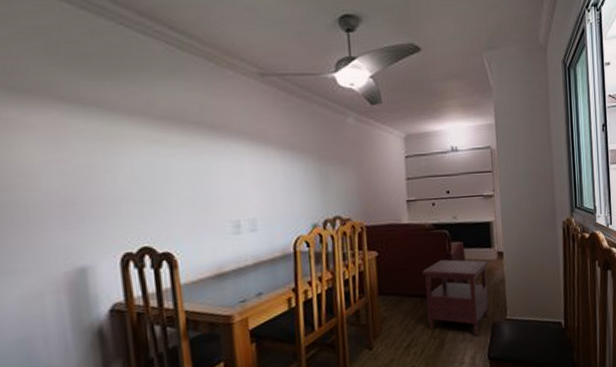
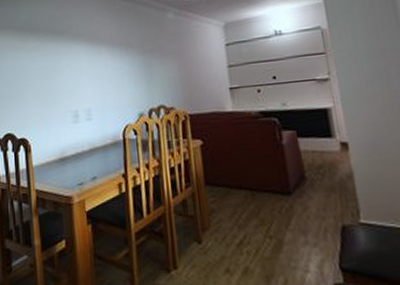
side table: present [422,259,489,336] -> none [251,150,336,241]

